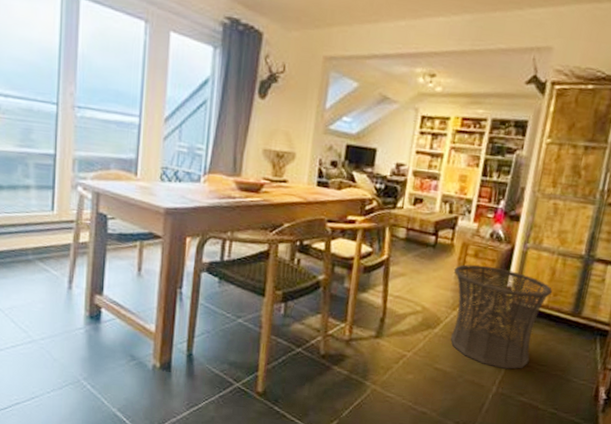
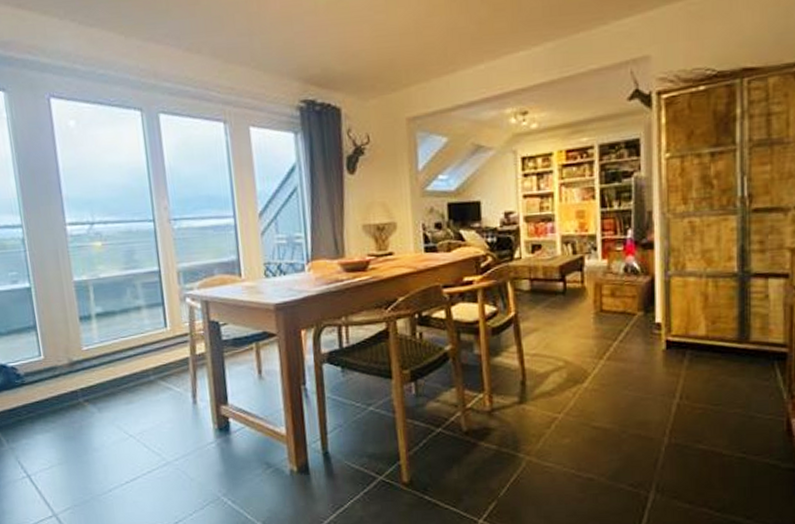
basket: present [451,264,552,369] -> none [591,303,709,416]

